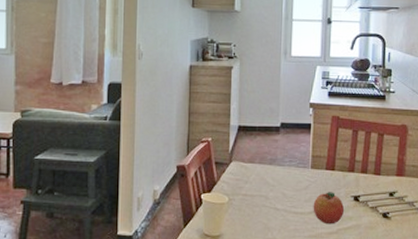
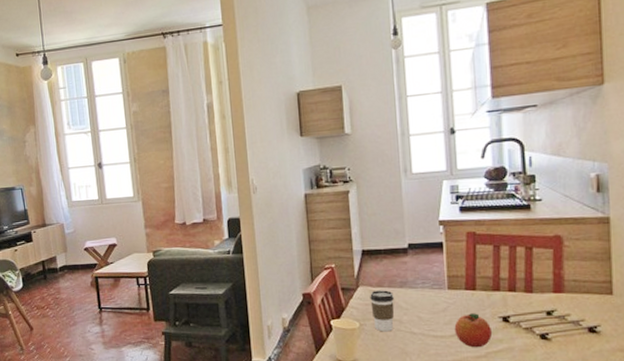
coffee cup: none [241,166,263,207] -> present [370,290,395,332]

